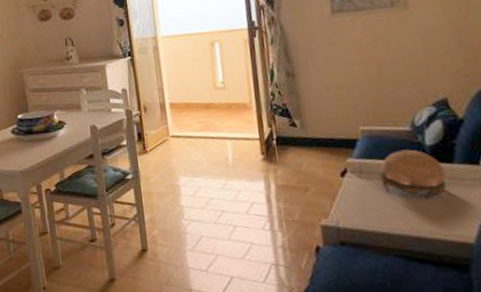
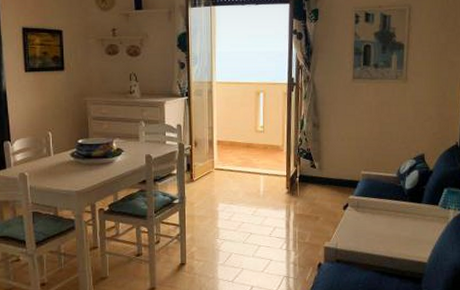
decorative bowl: present [380,149,447,198] -> none [371,191,415,228]

